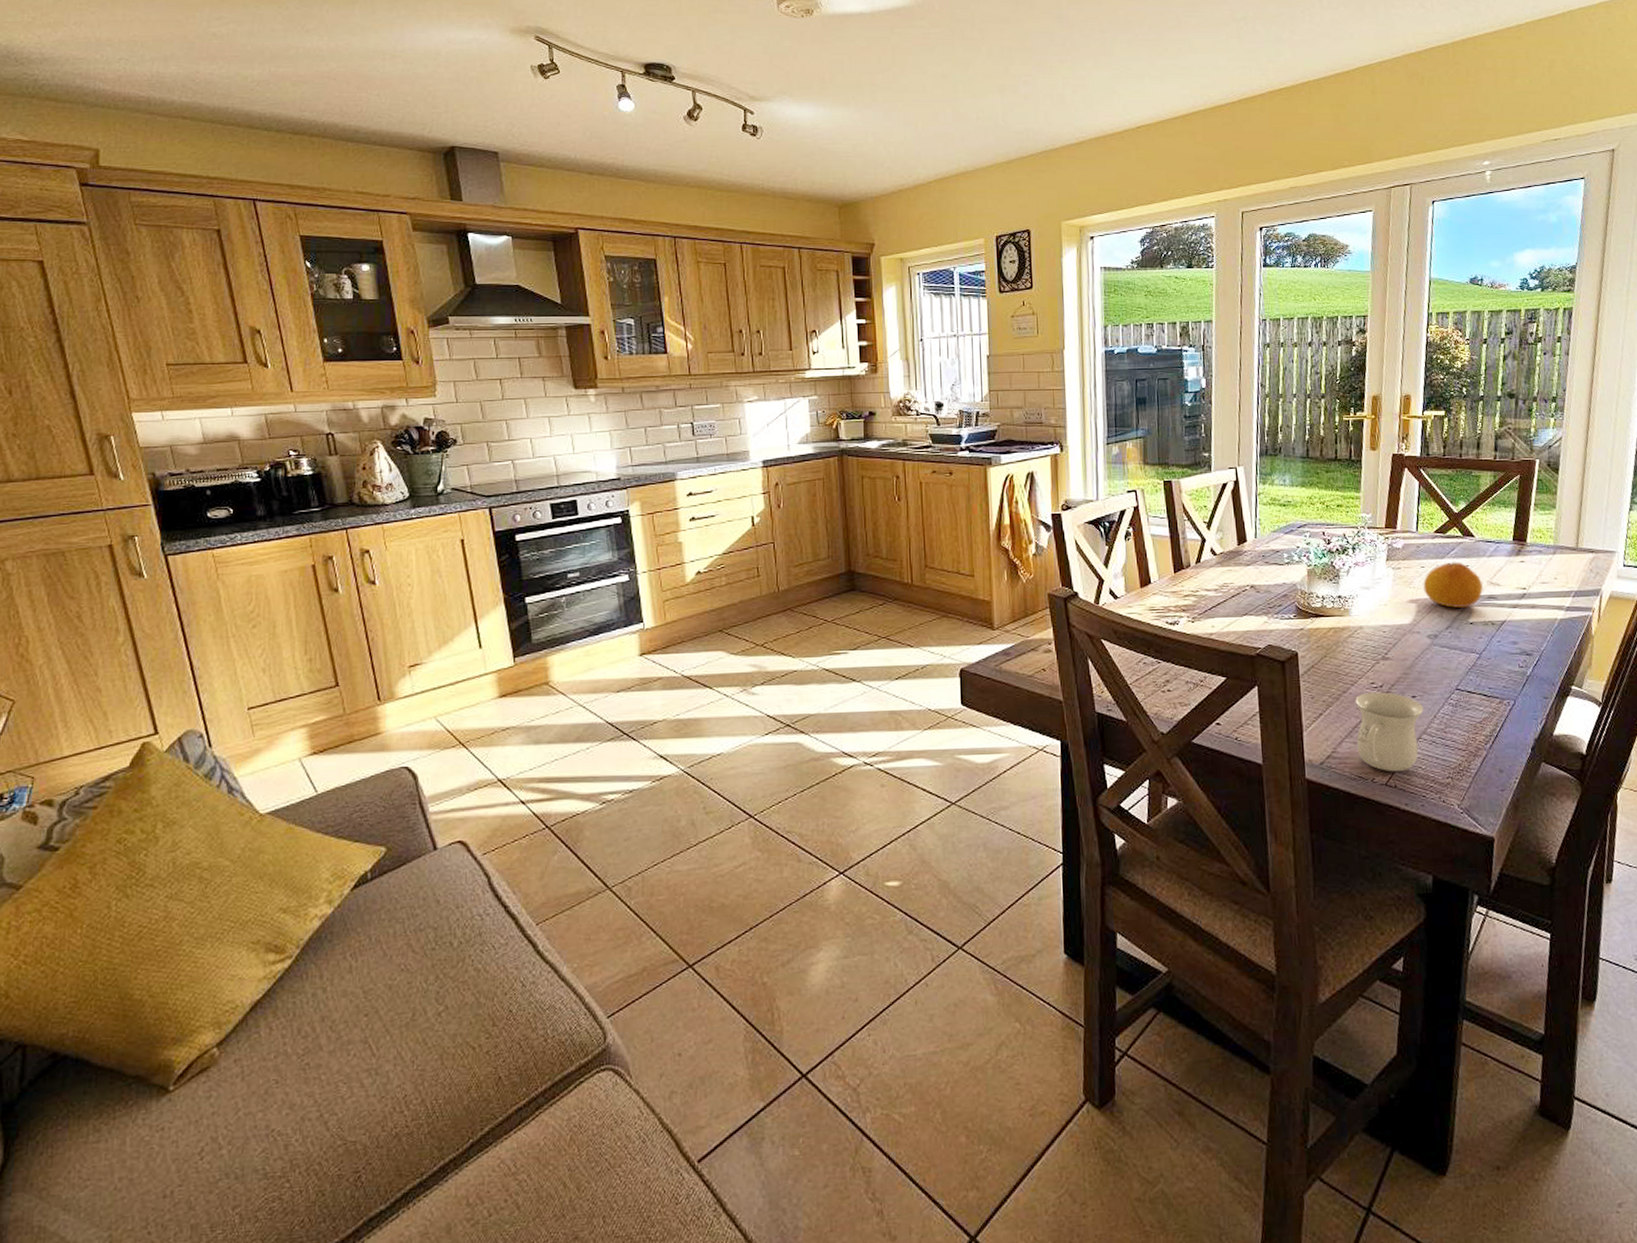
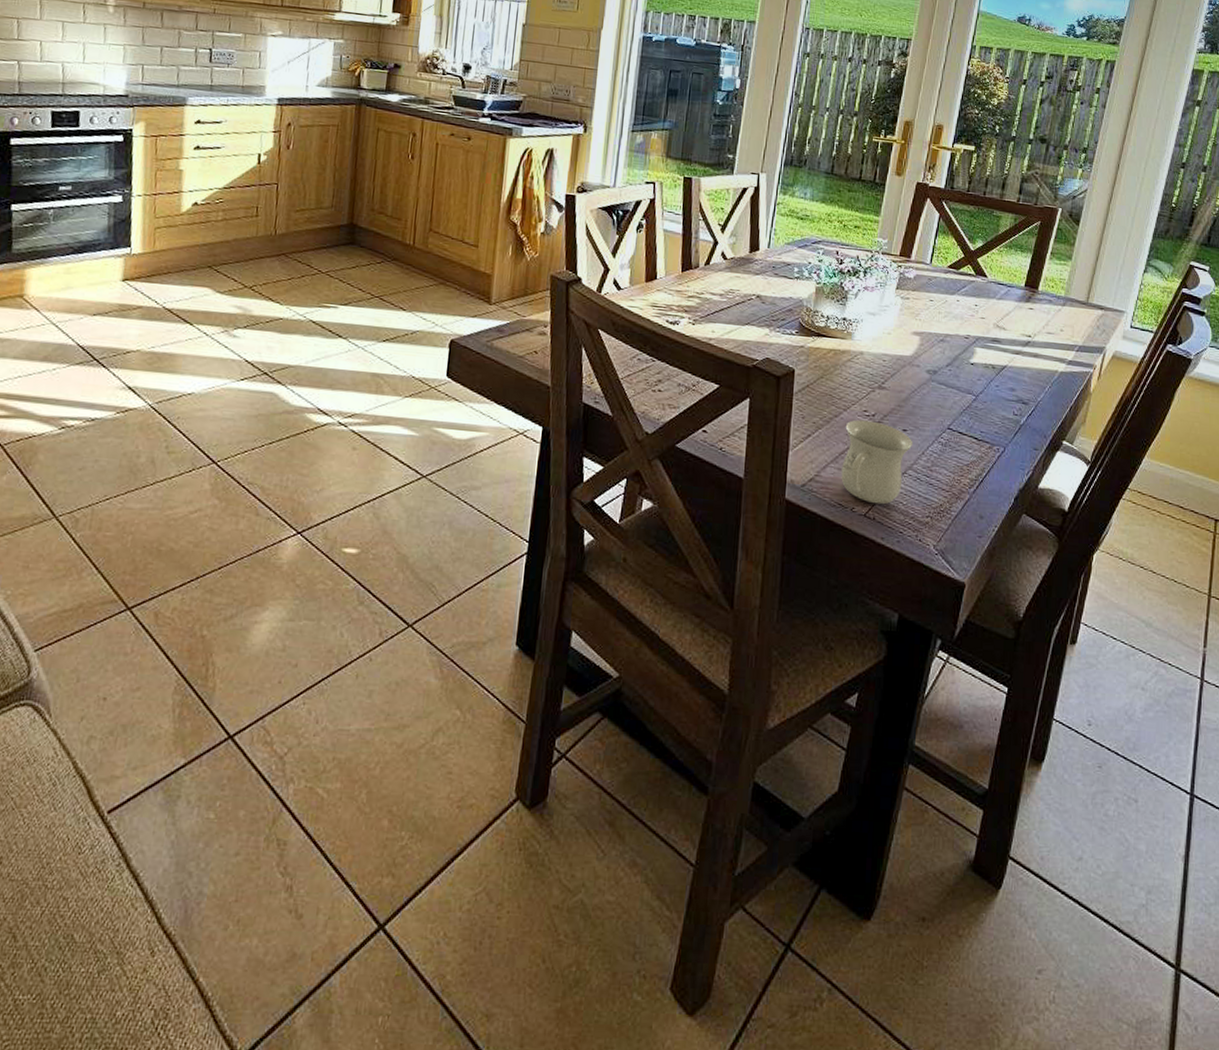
fruit: present [1423,562,1483,608] -> none [929,299,989,347]

